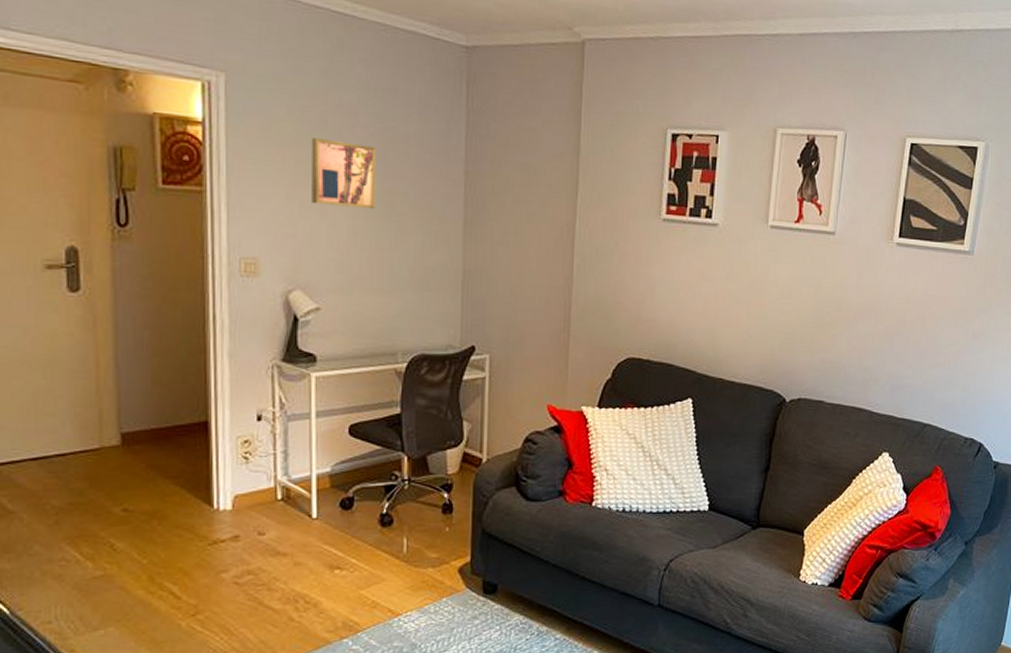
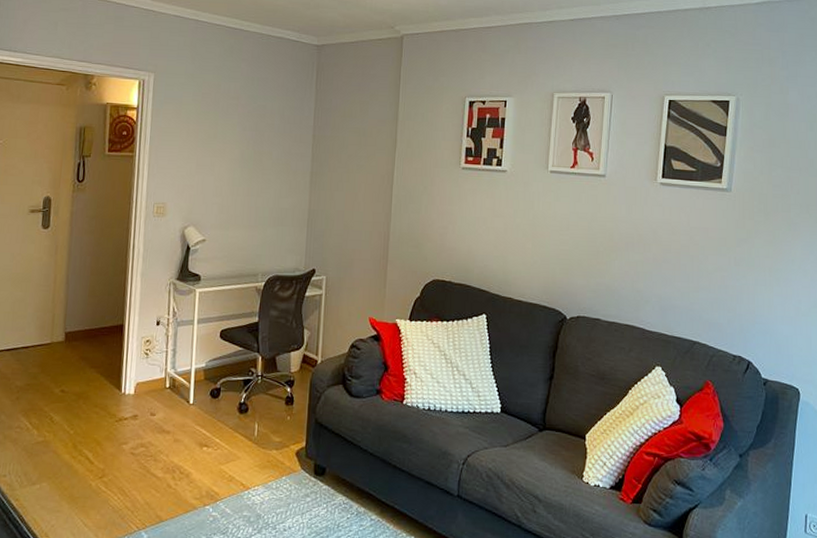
wall art: present [310,138,376,210] -> none [204,116,251,166]

